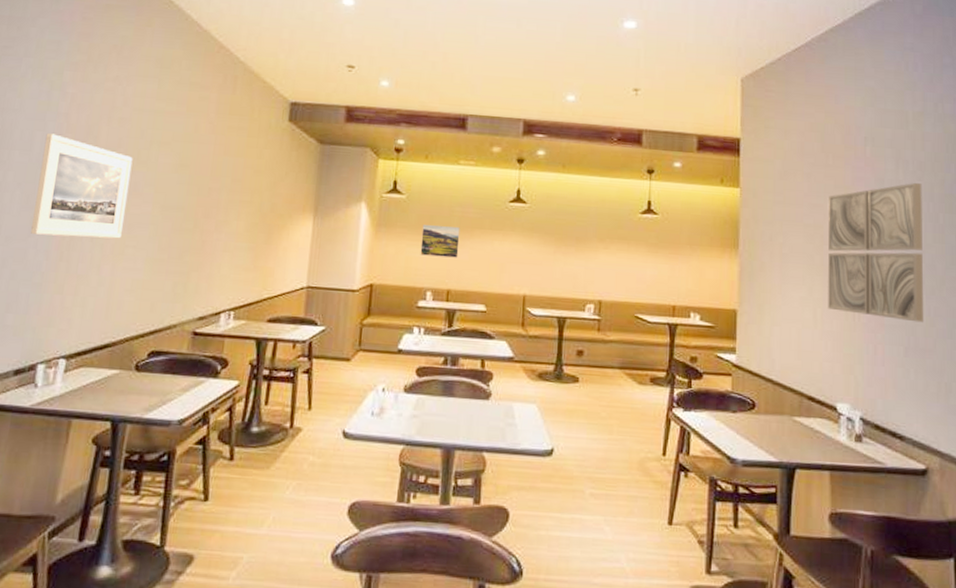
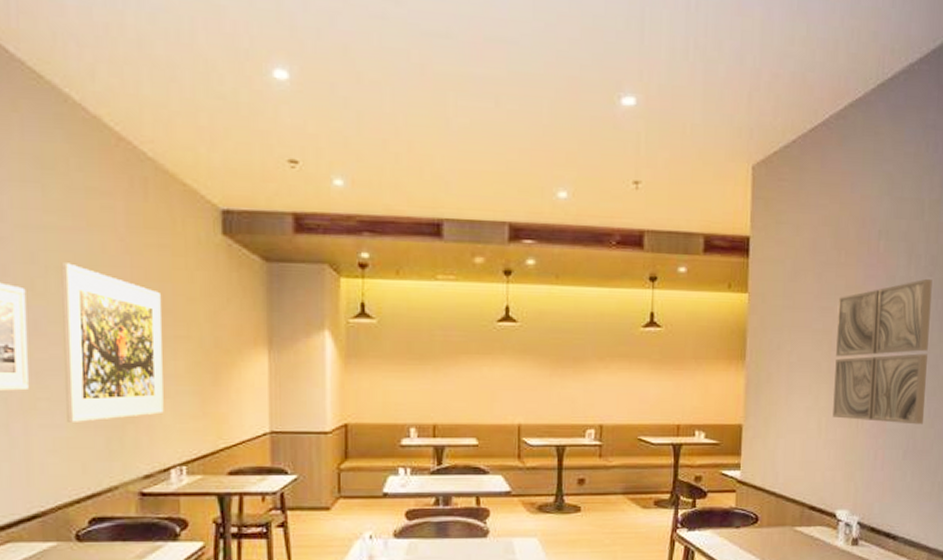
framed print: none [146,139,234,268] -> present [61,263,164,422]
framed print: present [420,225,460,258] -> none [399,353,443,389]

